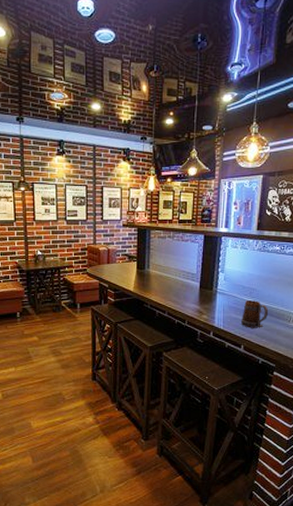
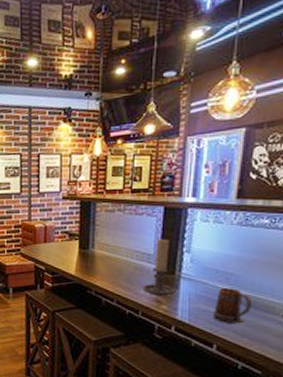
candle holder: none [188,261,215,308] -> present [142,239,178,297]

